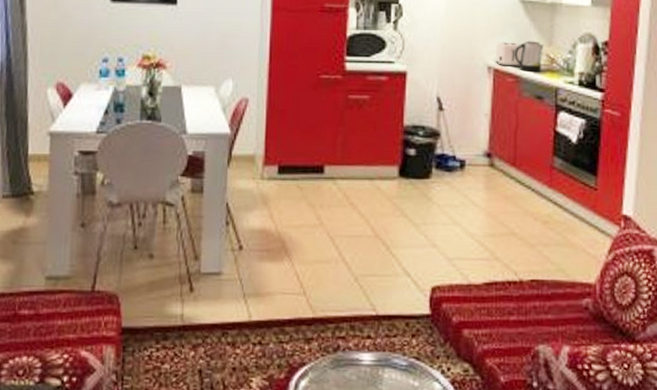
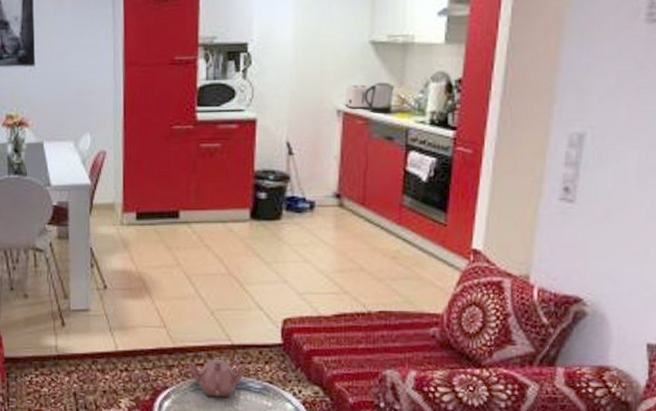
teapot: none [327,329,394,377] -> present [186,357,248,398]

